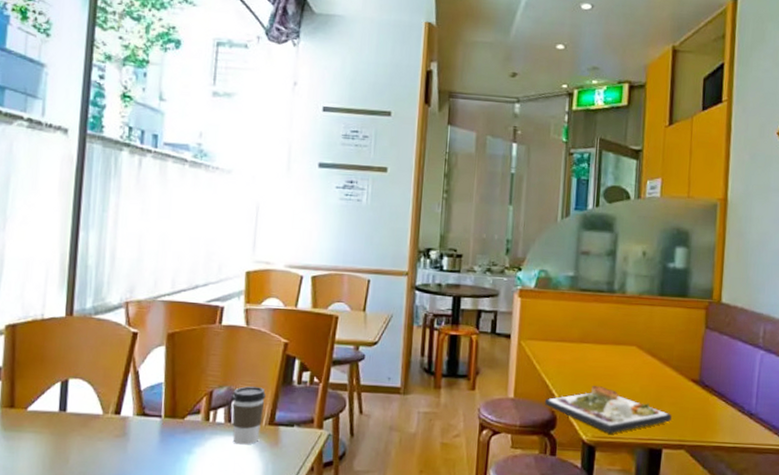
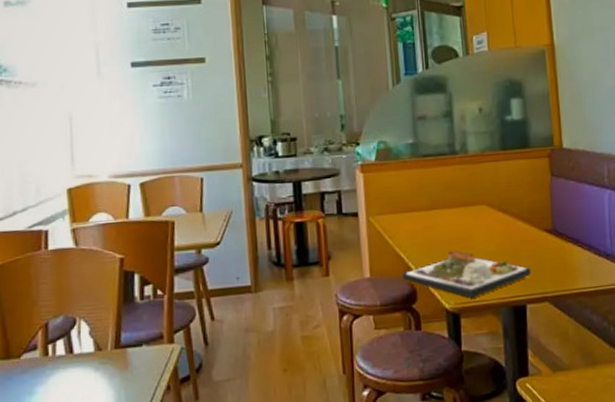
coffee cup: present [232,386,266,445] -> none [70,310,107,376]

